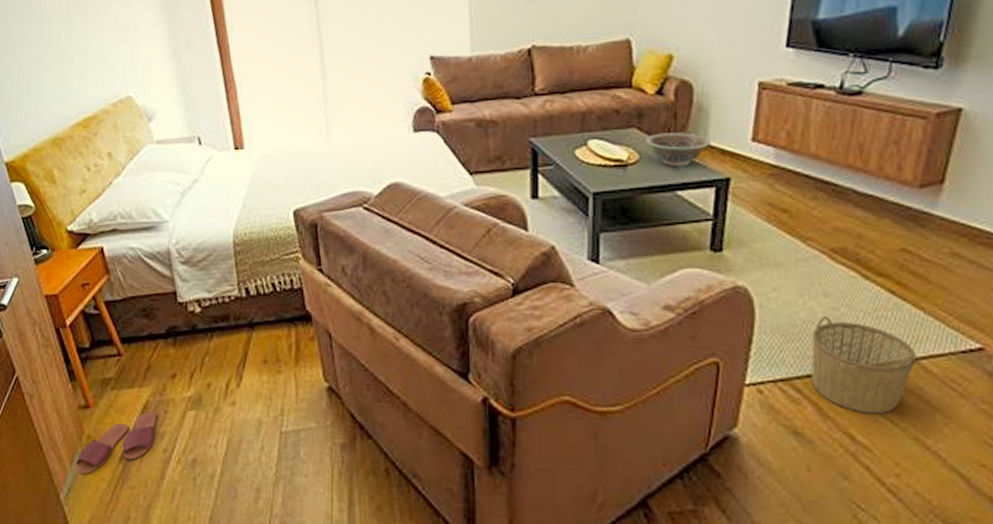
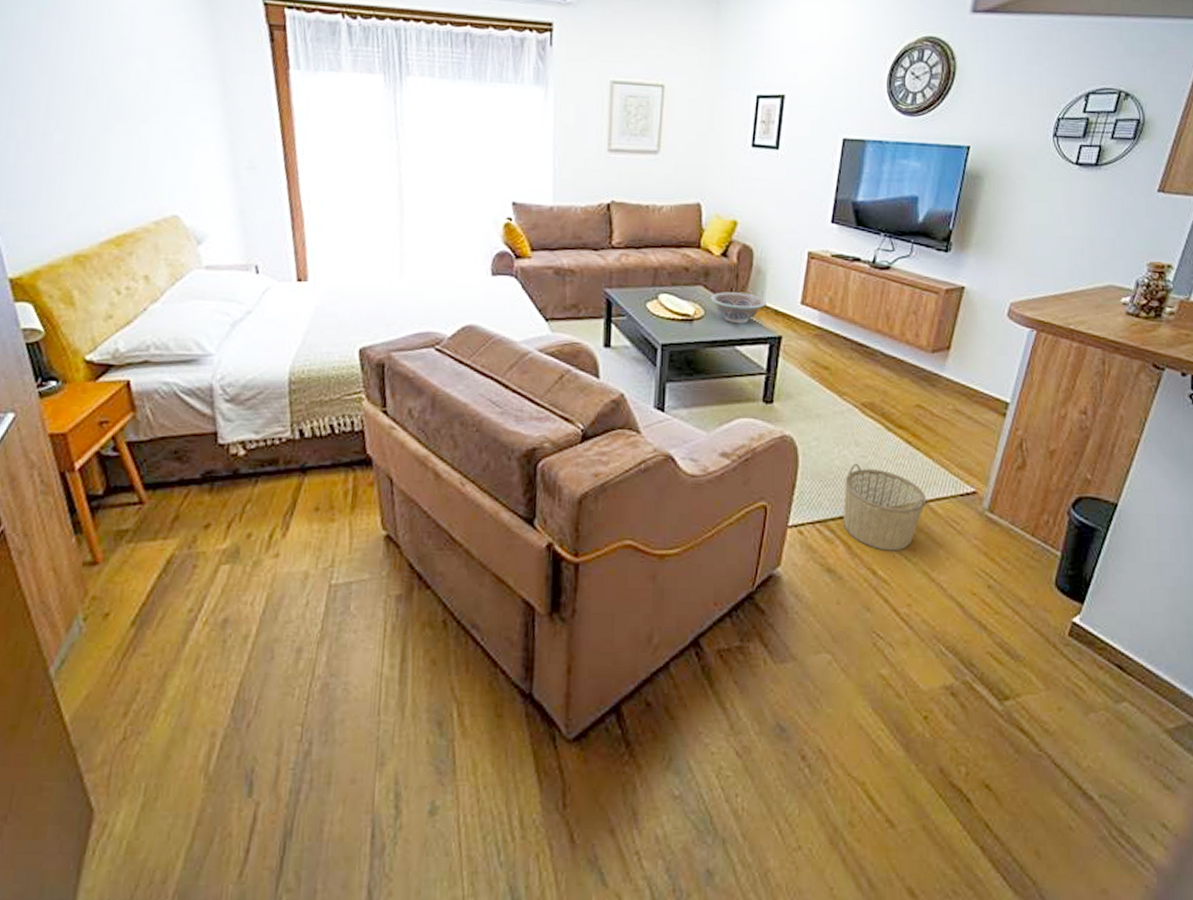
slippers: present [75,411,157,476] -> none [73,566,183,644]

